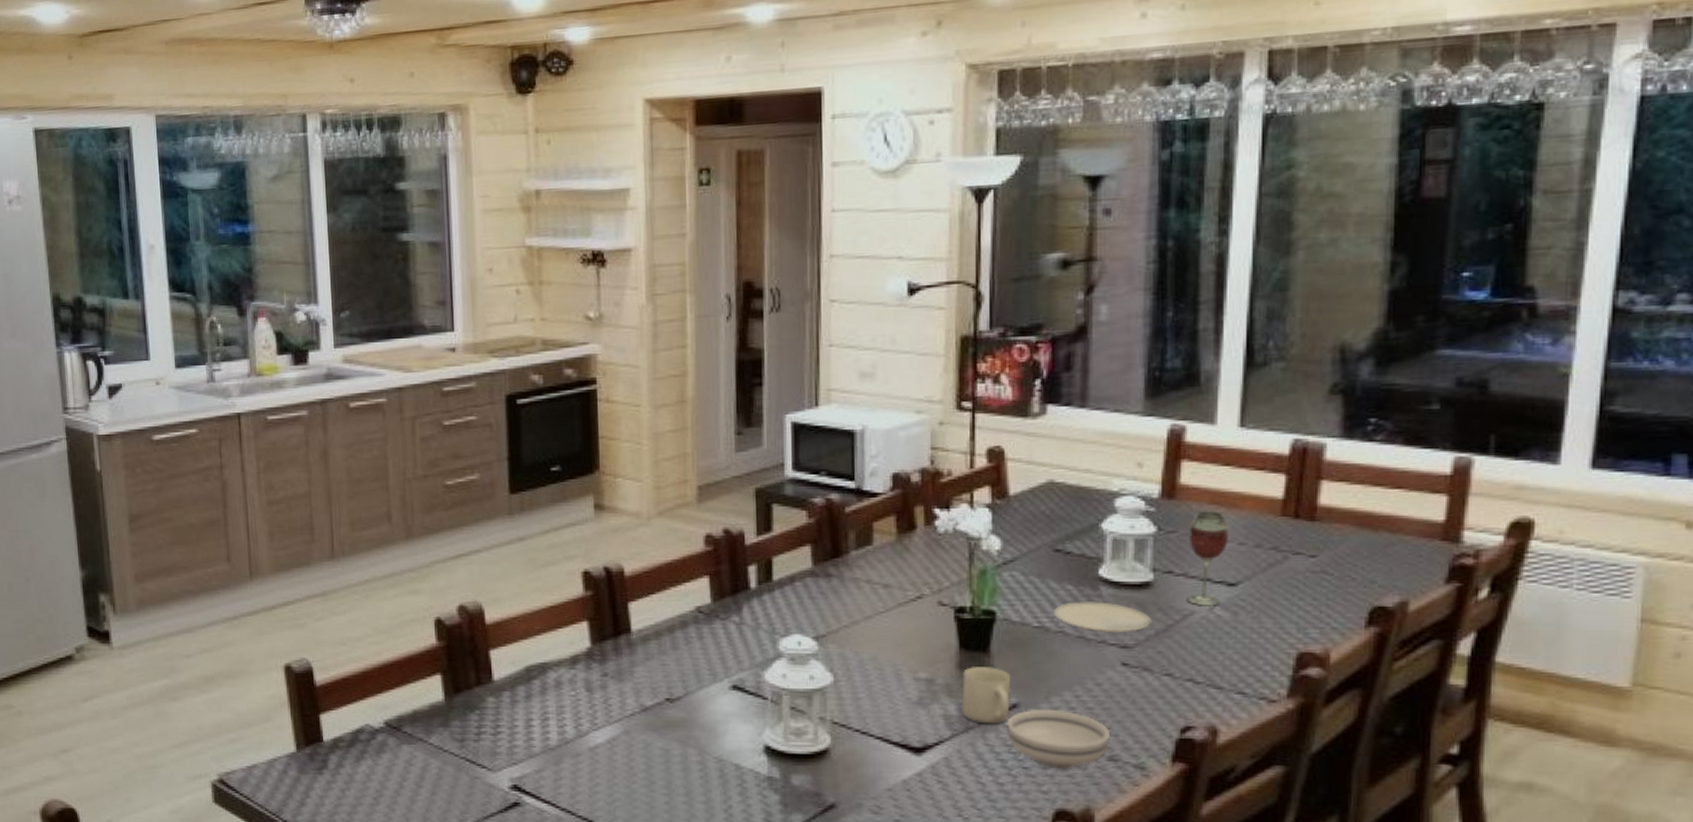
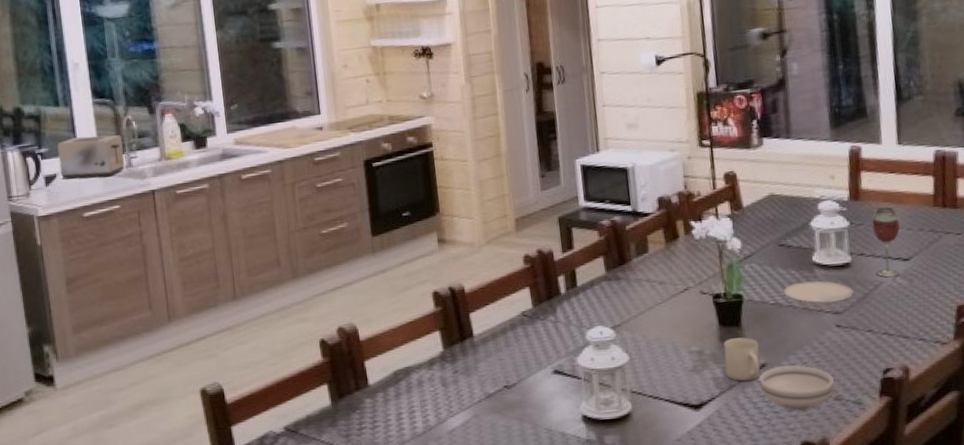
toaster: none [124,339,206,393] -> present [57,135,125,180]

